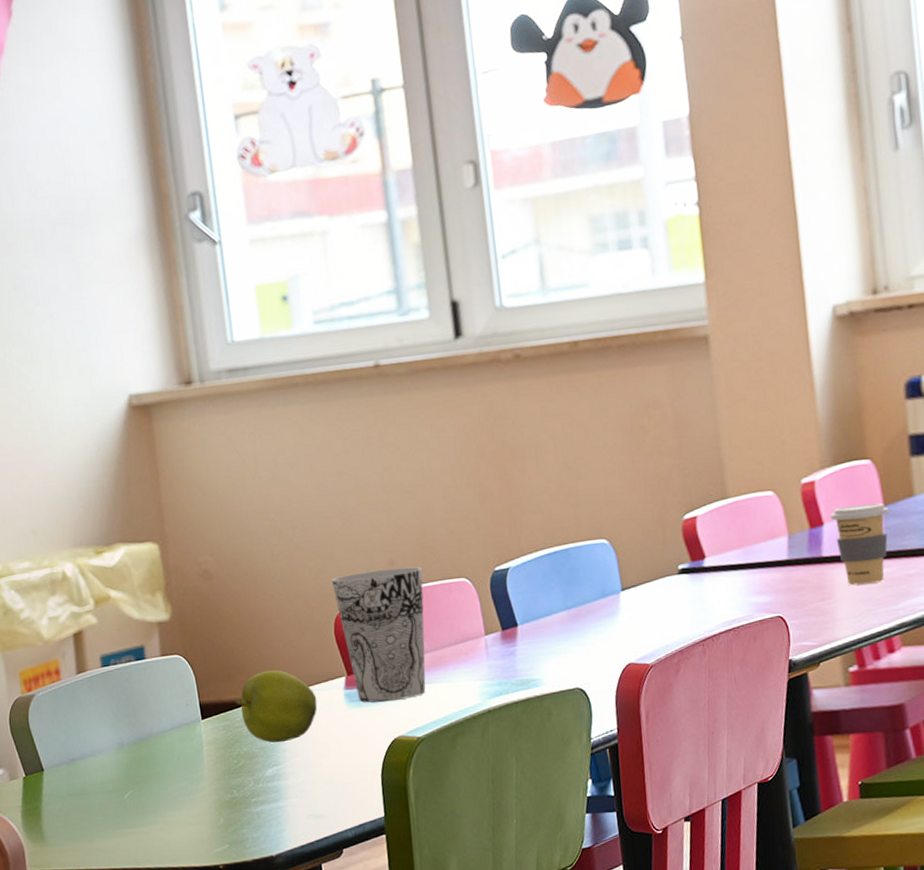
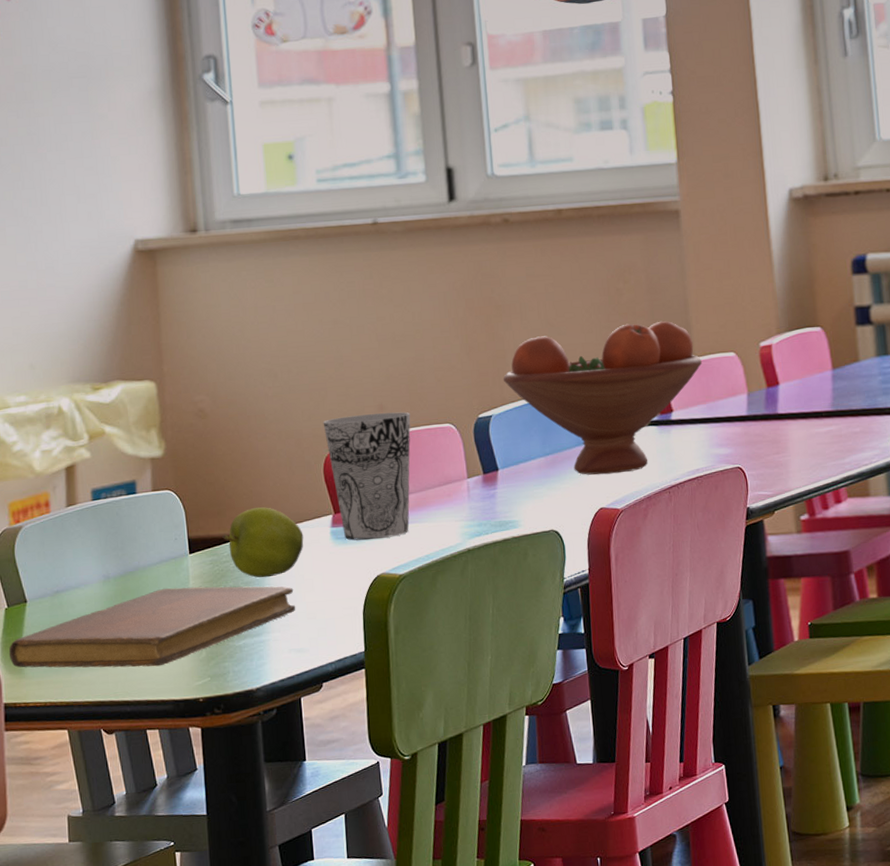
notebook: none [29,751,313,836] -> present [8,586,296,668]
fruit bowl: none [519,459,738,629] -> present [503,321,703,475]
coffee cup: present [830,503,889,586] -> none [785,367,837,441]

